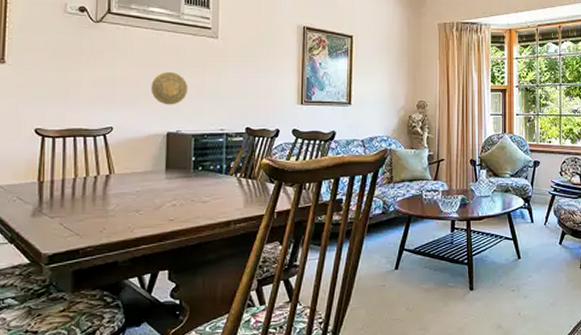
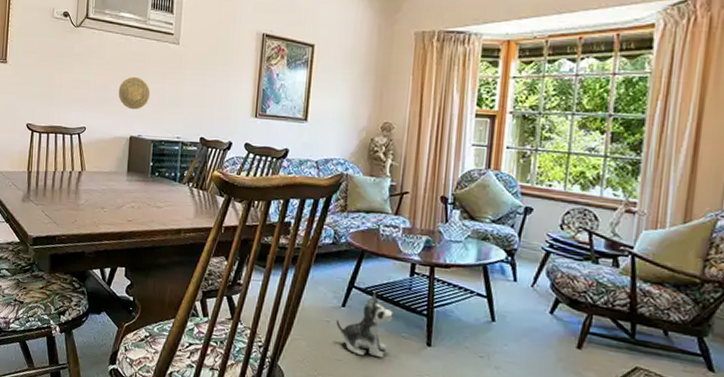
plush toy: none [390,251,440,312] -> present [335,292,393,359]

